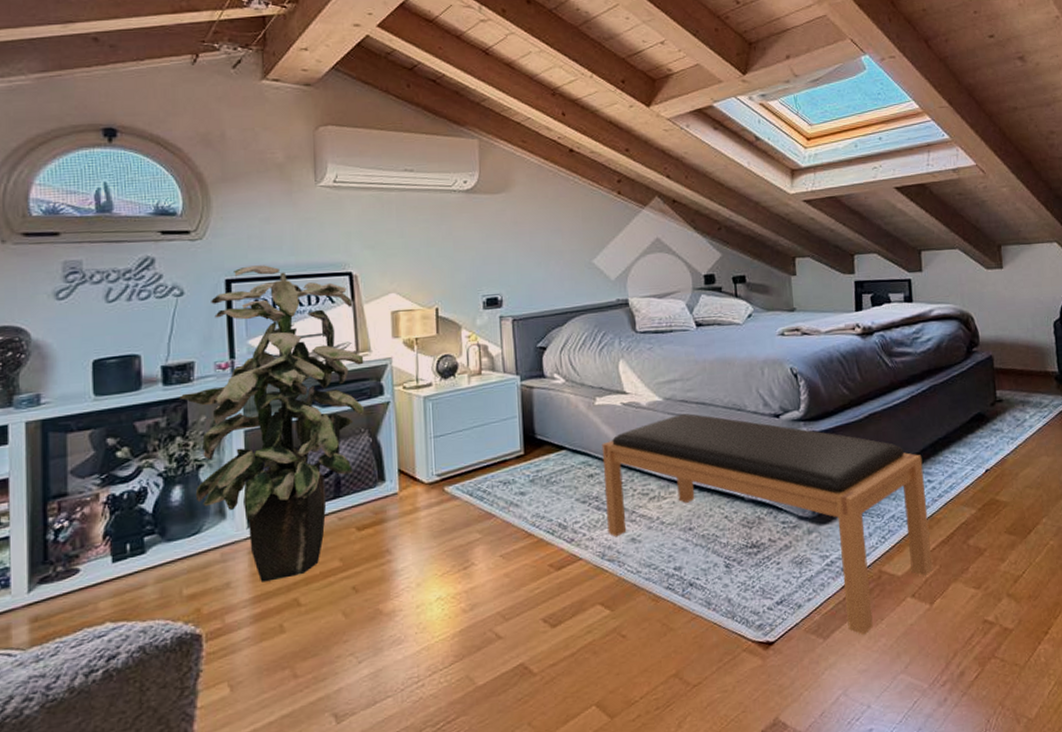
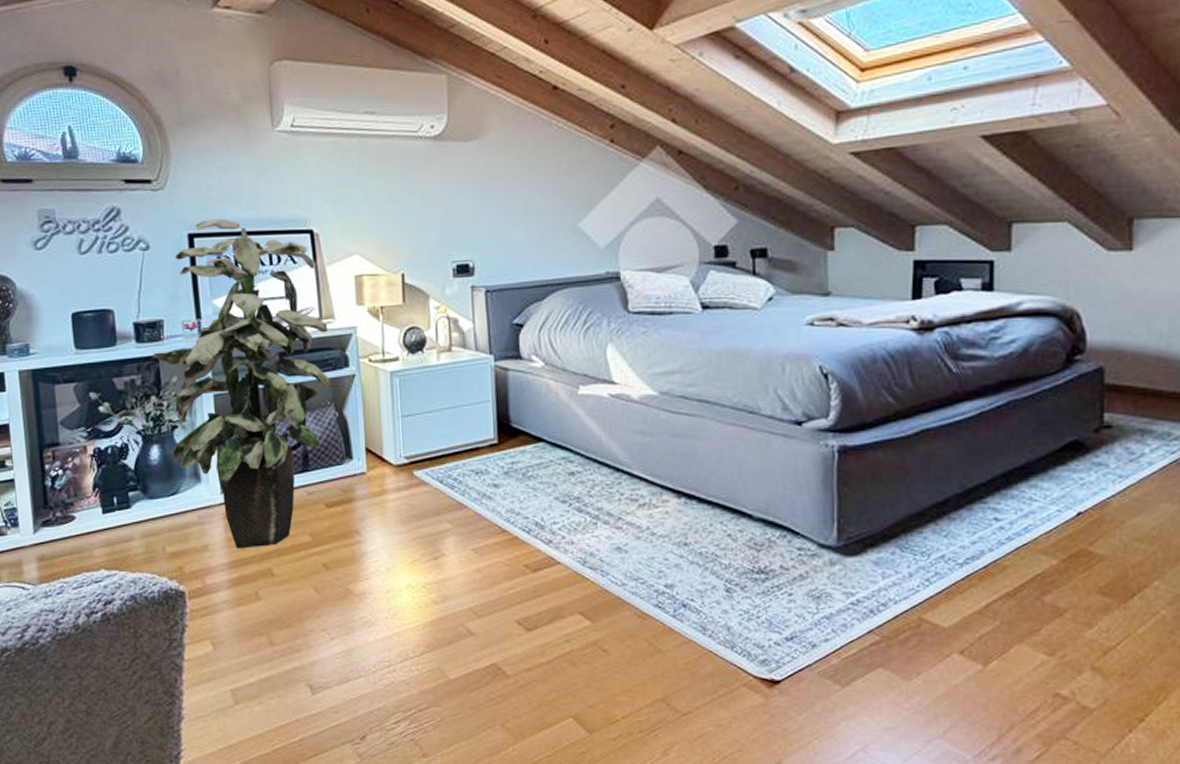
bench: present [602,413,933,636] -> none [585,412,991,690]

